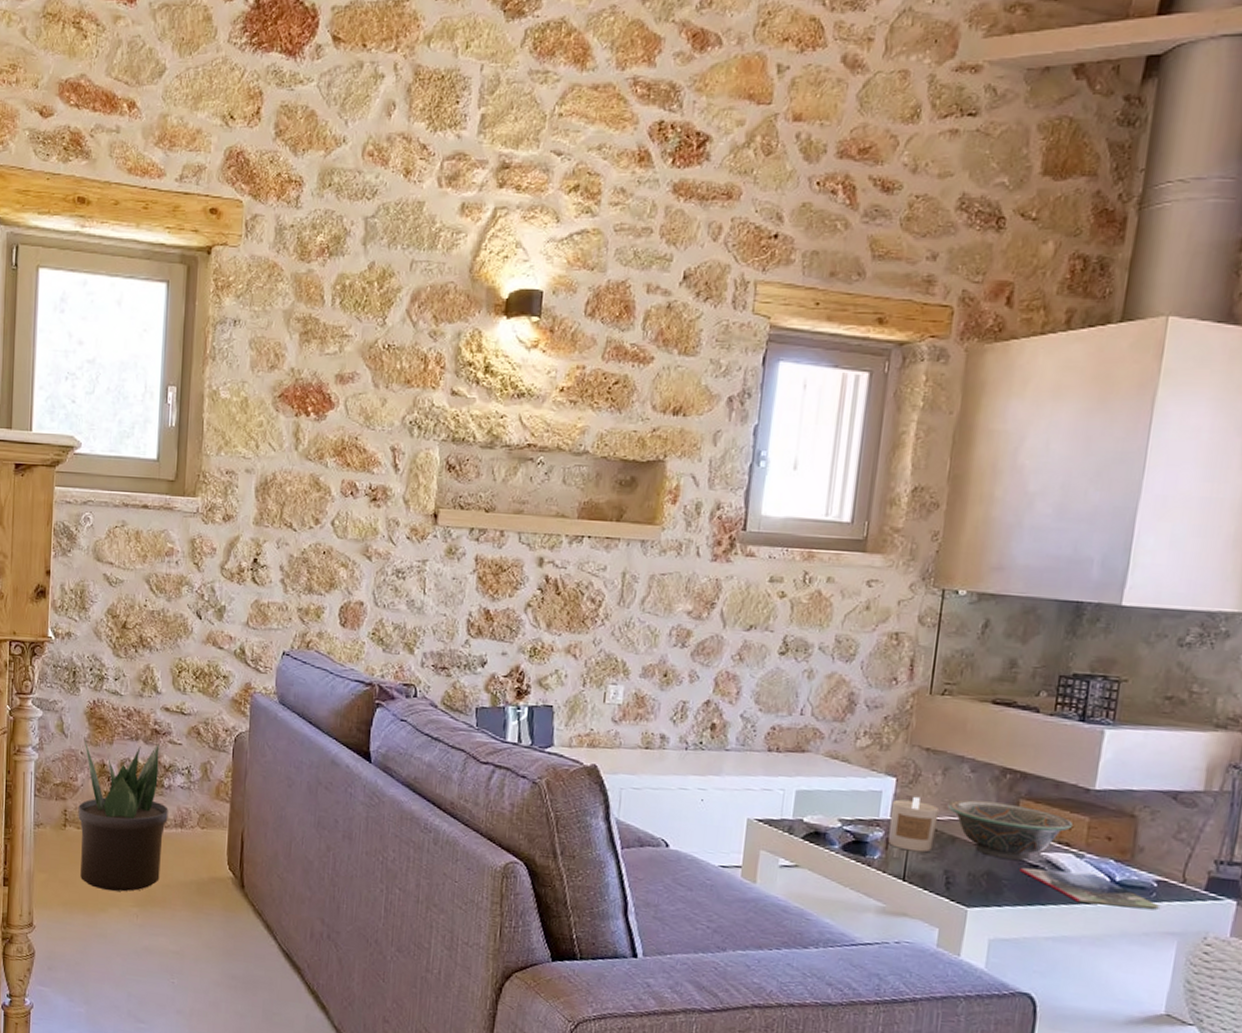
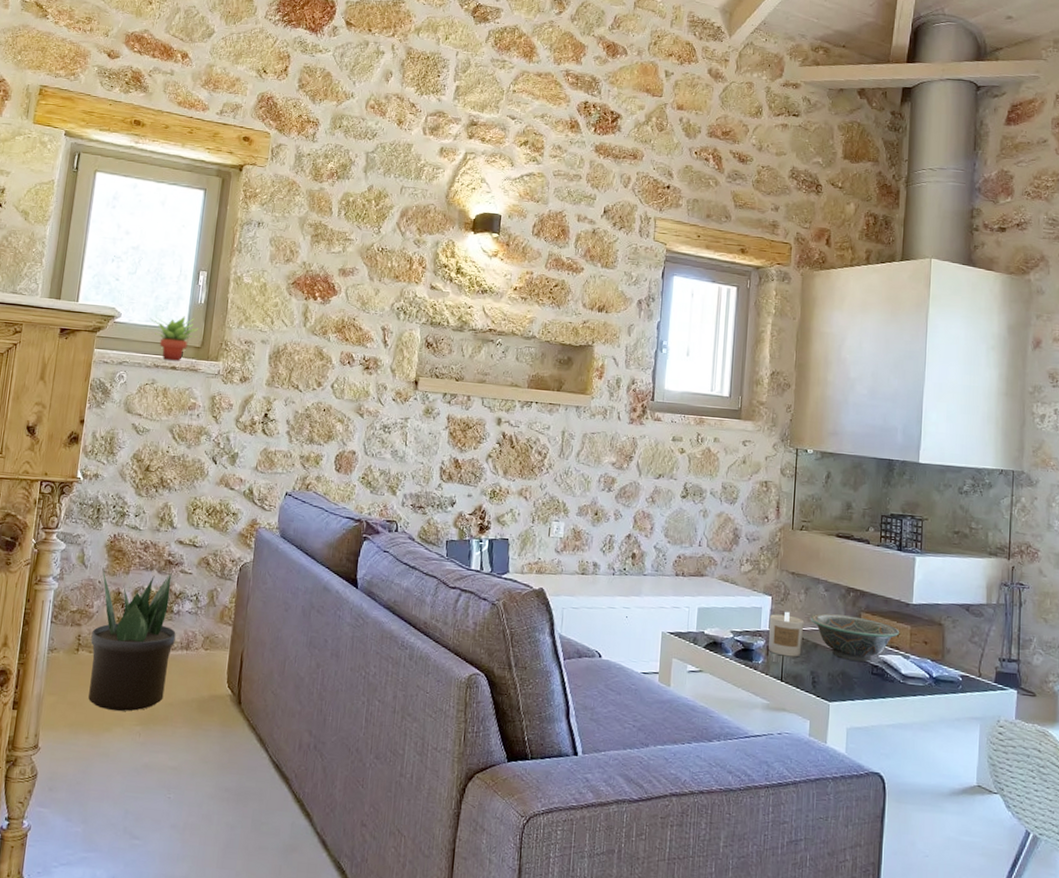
succulent plant: none [114,443,172,499] -> present [149,316,199,362]
magazine: present [1020,868,1160,909] -> none [865,668,965,699]

